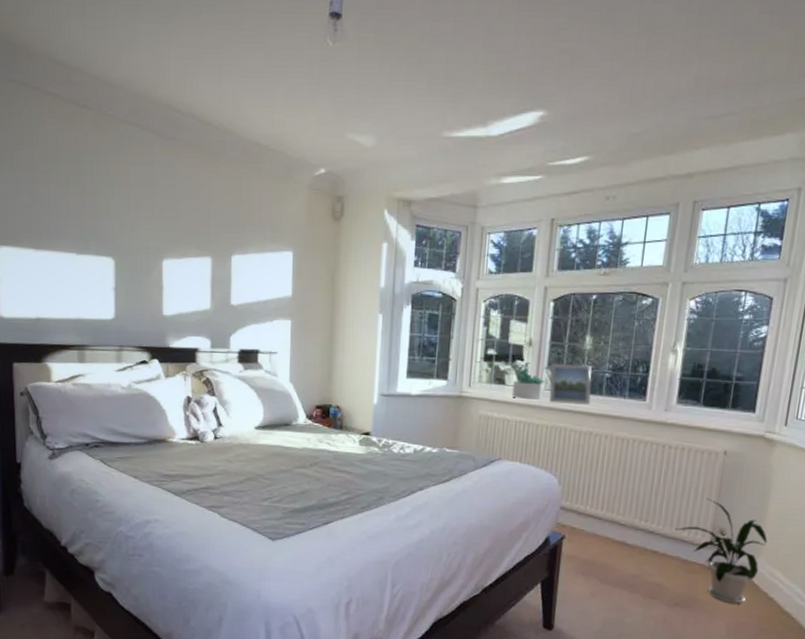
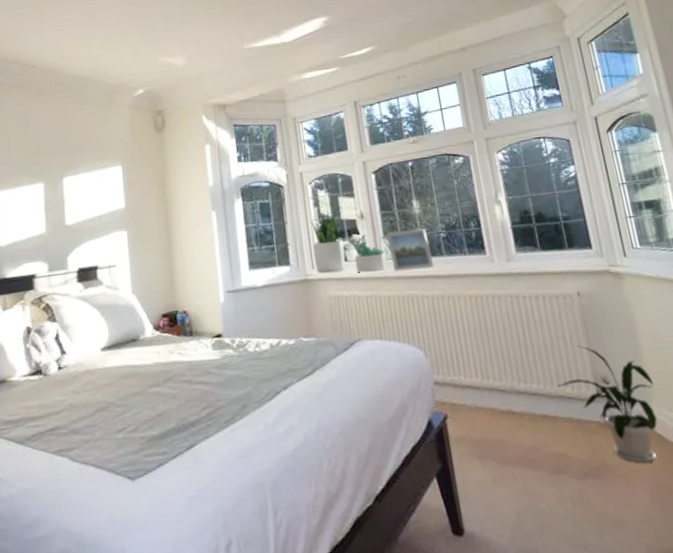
planter: none [472,333,506,395] -> present [311,212,346,274]

